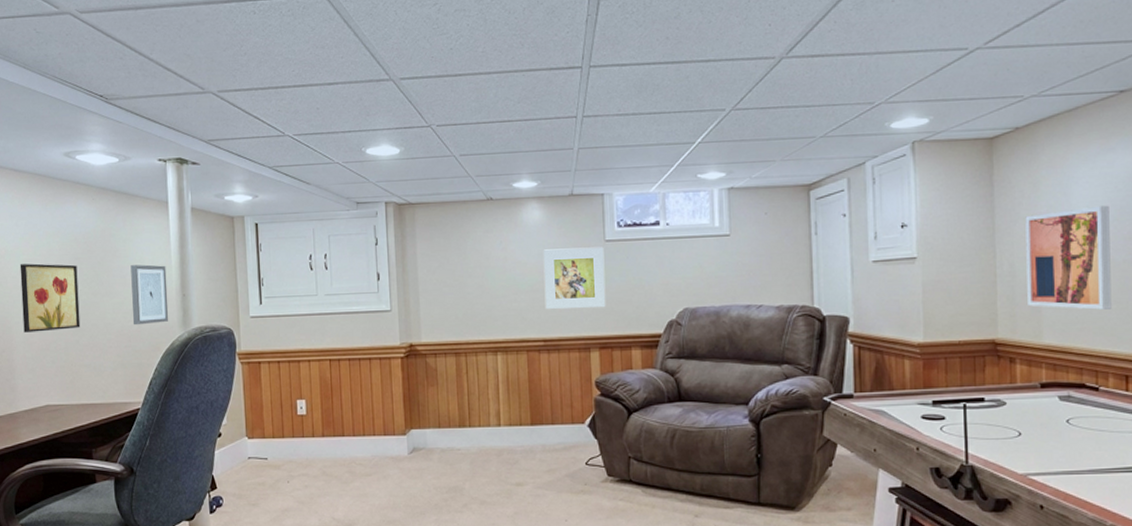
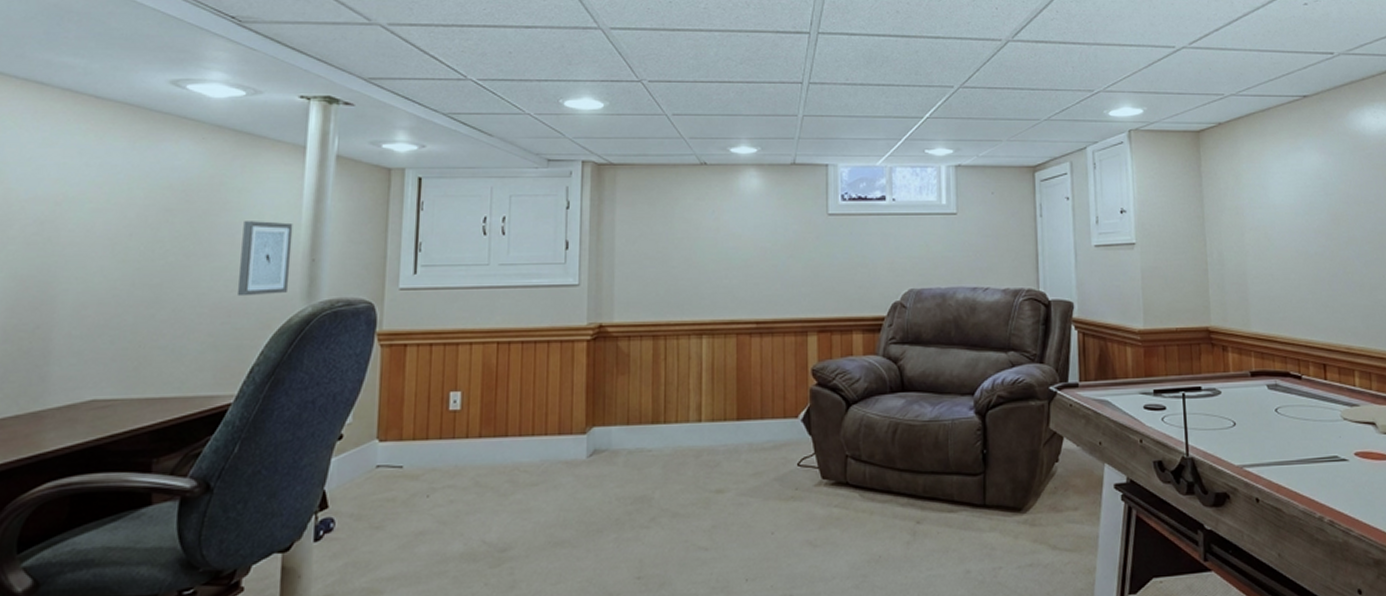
wall art: present [19,263,81,333] -> none [73,214,167,303]
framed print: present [543,247,606,309] -> none [759,221,827,287]
wall art: present [1025,205,1112,310] -> none [1230,200,1308,299]

